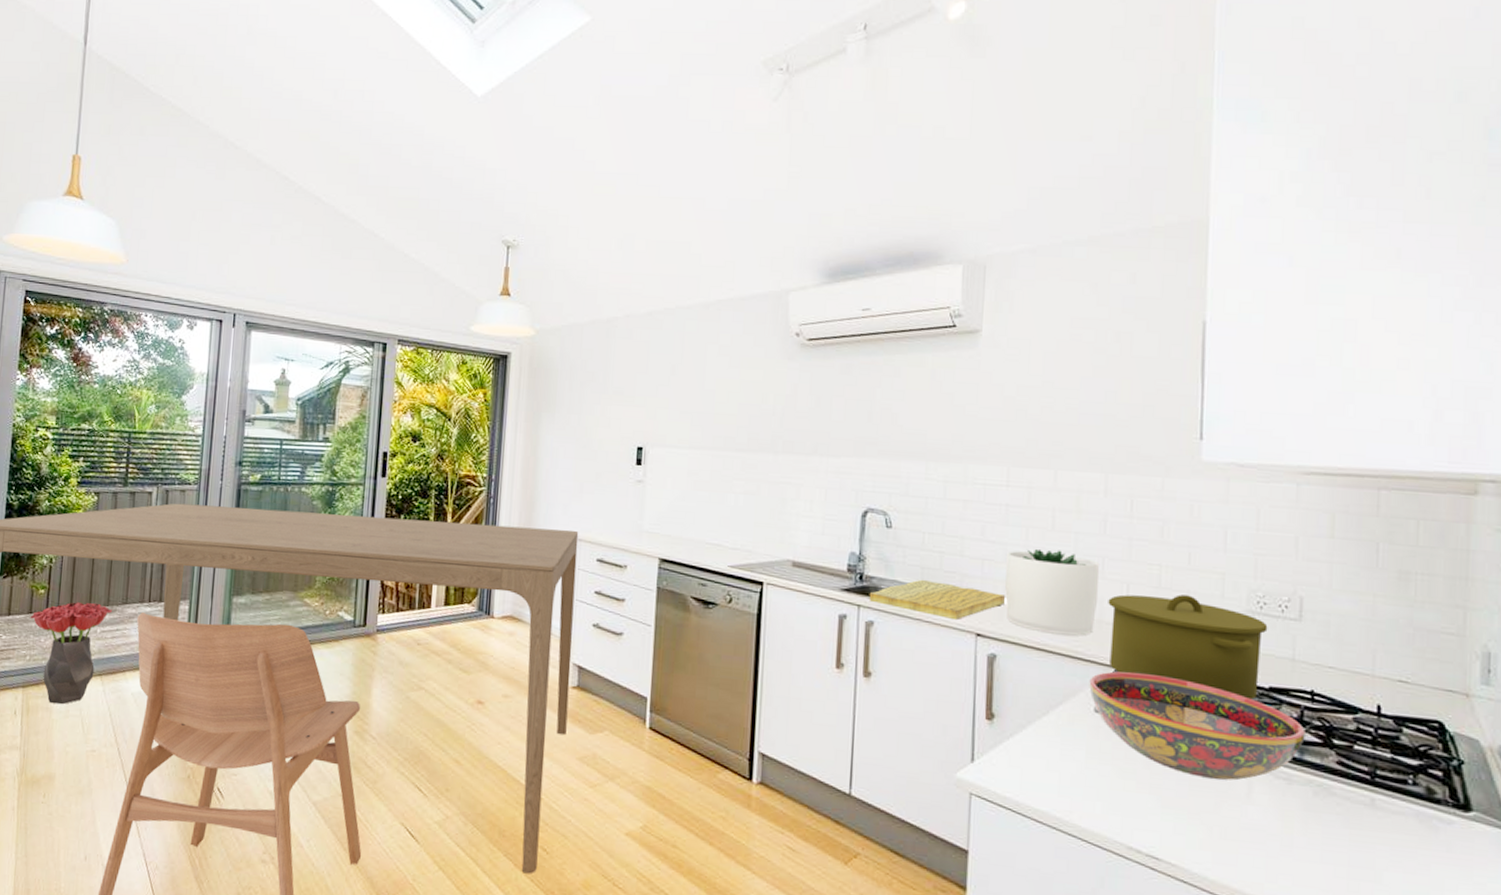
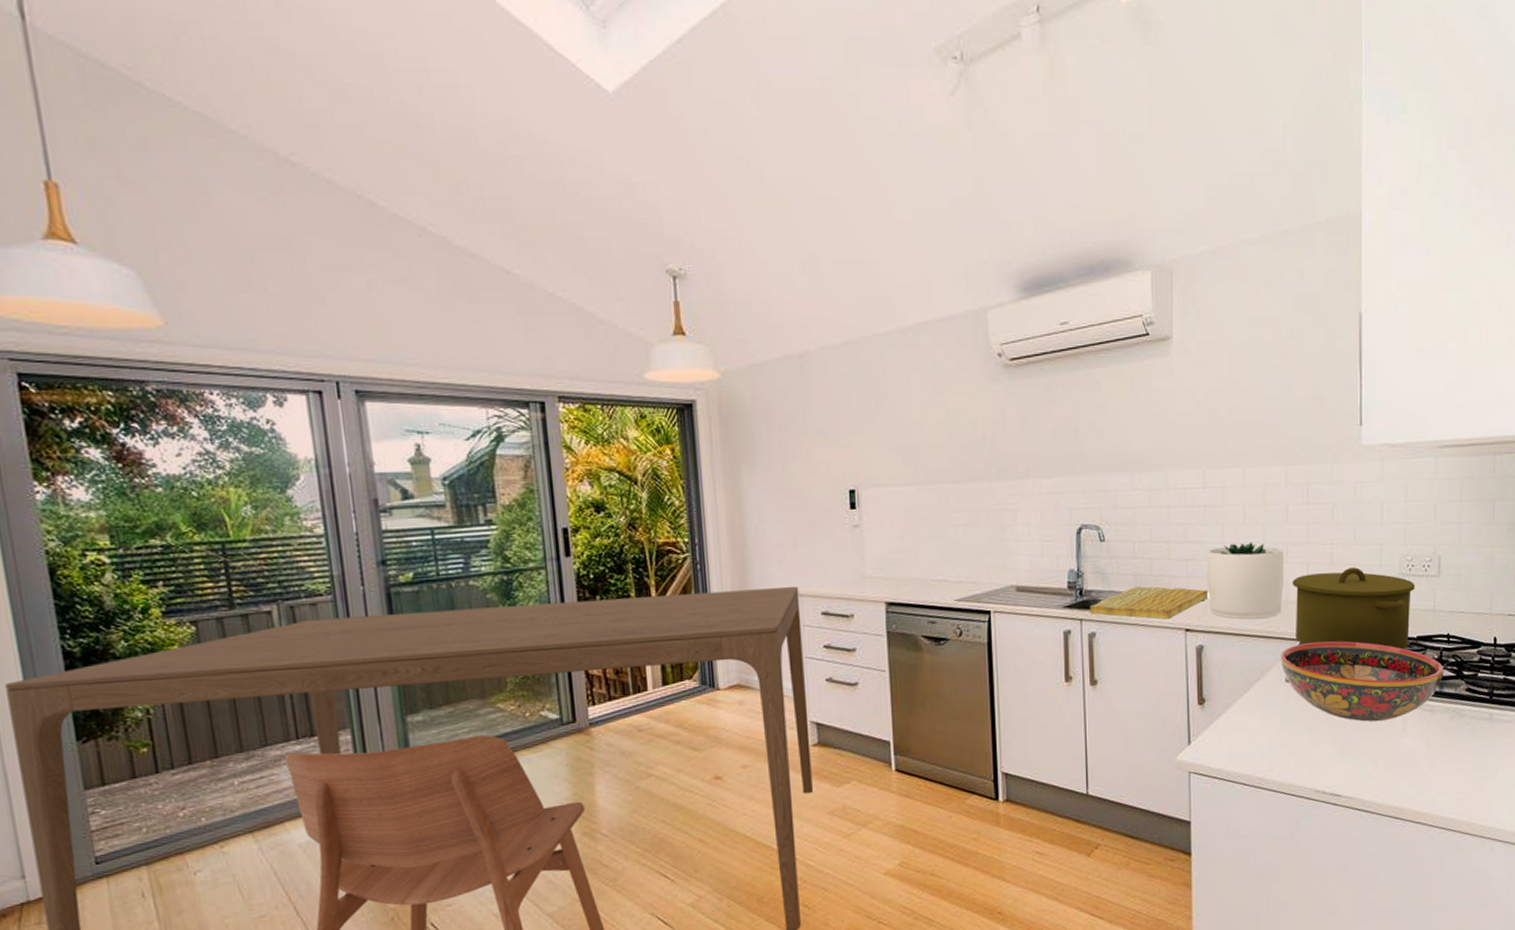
bouquet: present [30,602,112,704] -> none [134,751,249,875]

